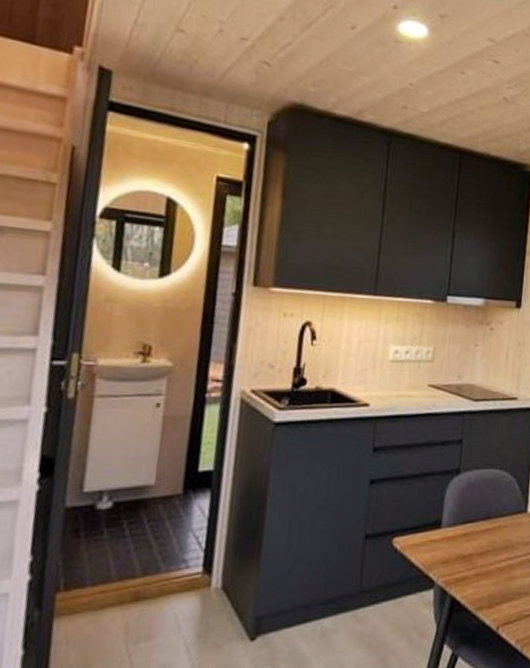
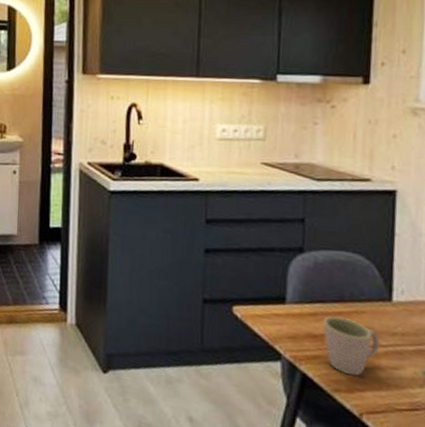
mug: none [471,534,517,591] -> present [322,316,381,377]

